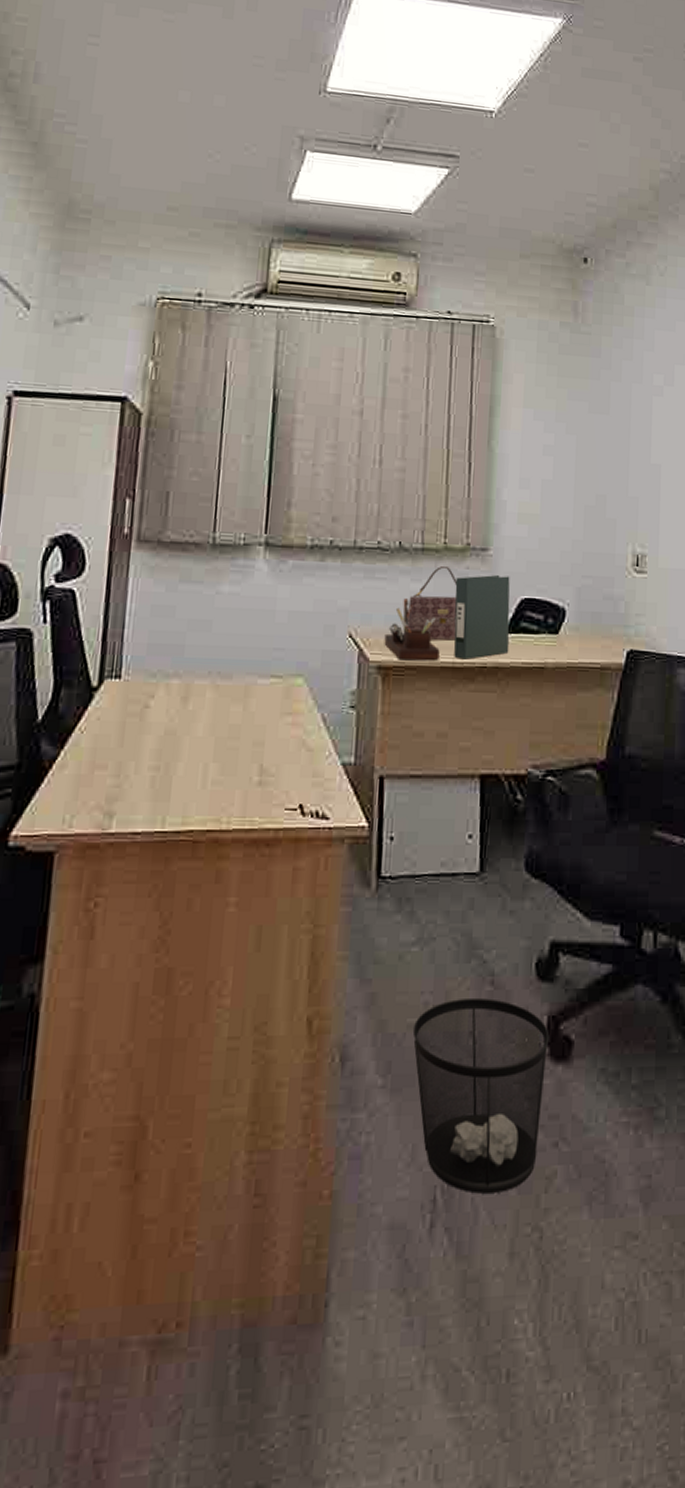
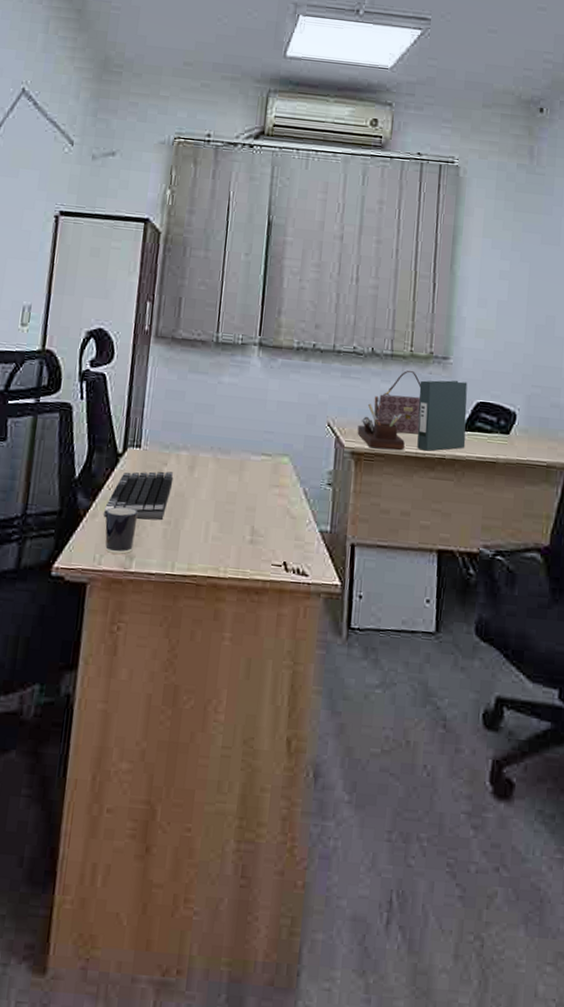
computer keyboard: none [75,705,163,769] -> present [104,471,174,521]
mug: none [76,754,119,812] -> present [105,507,138,554]
waste bin: present [412,998,550,1194] -> none [375,736,494,904]

